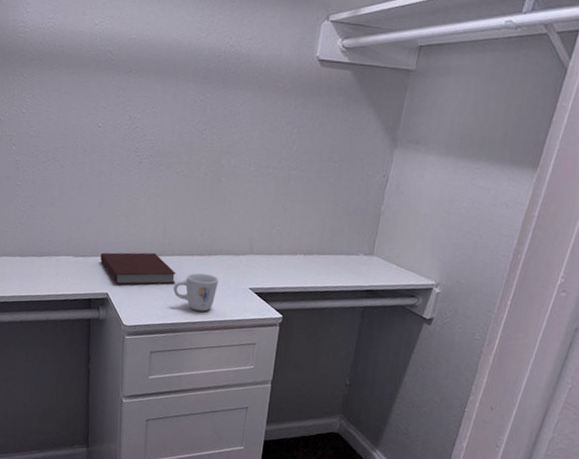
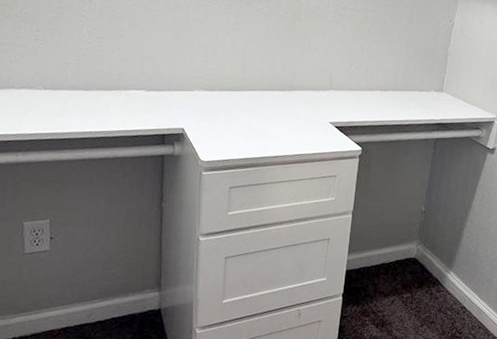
notebook: present [100,252,176,285] -> none [176,87,256,120]
mug: present [173,273,219,312] -> none [253,108,300,146]

